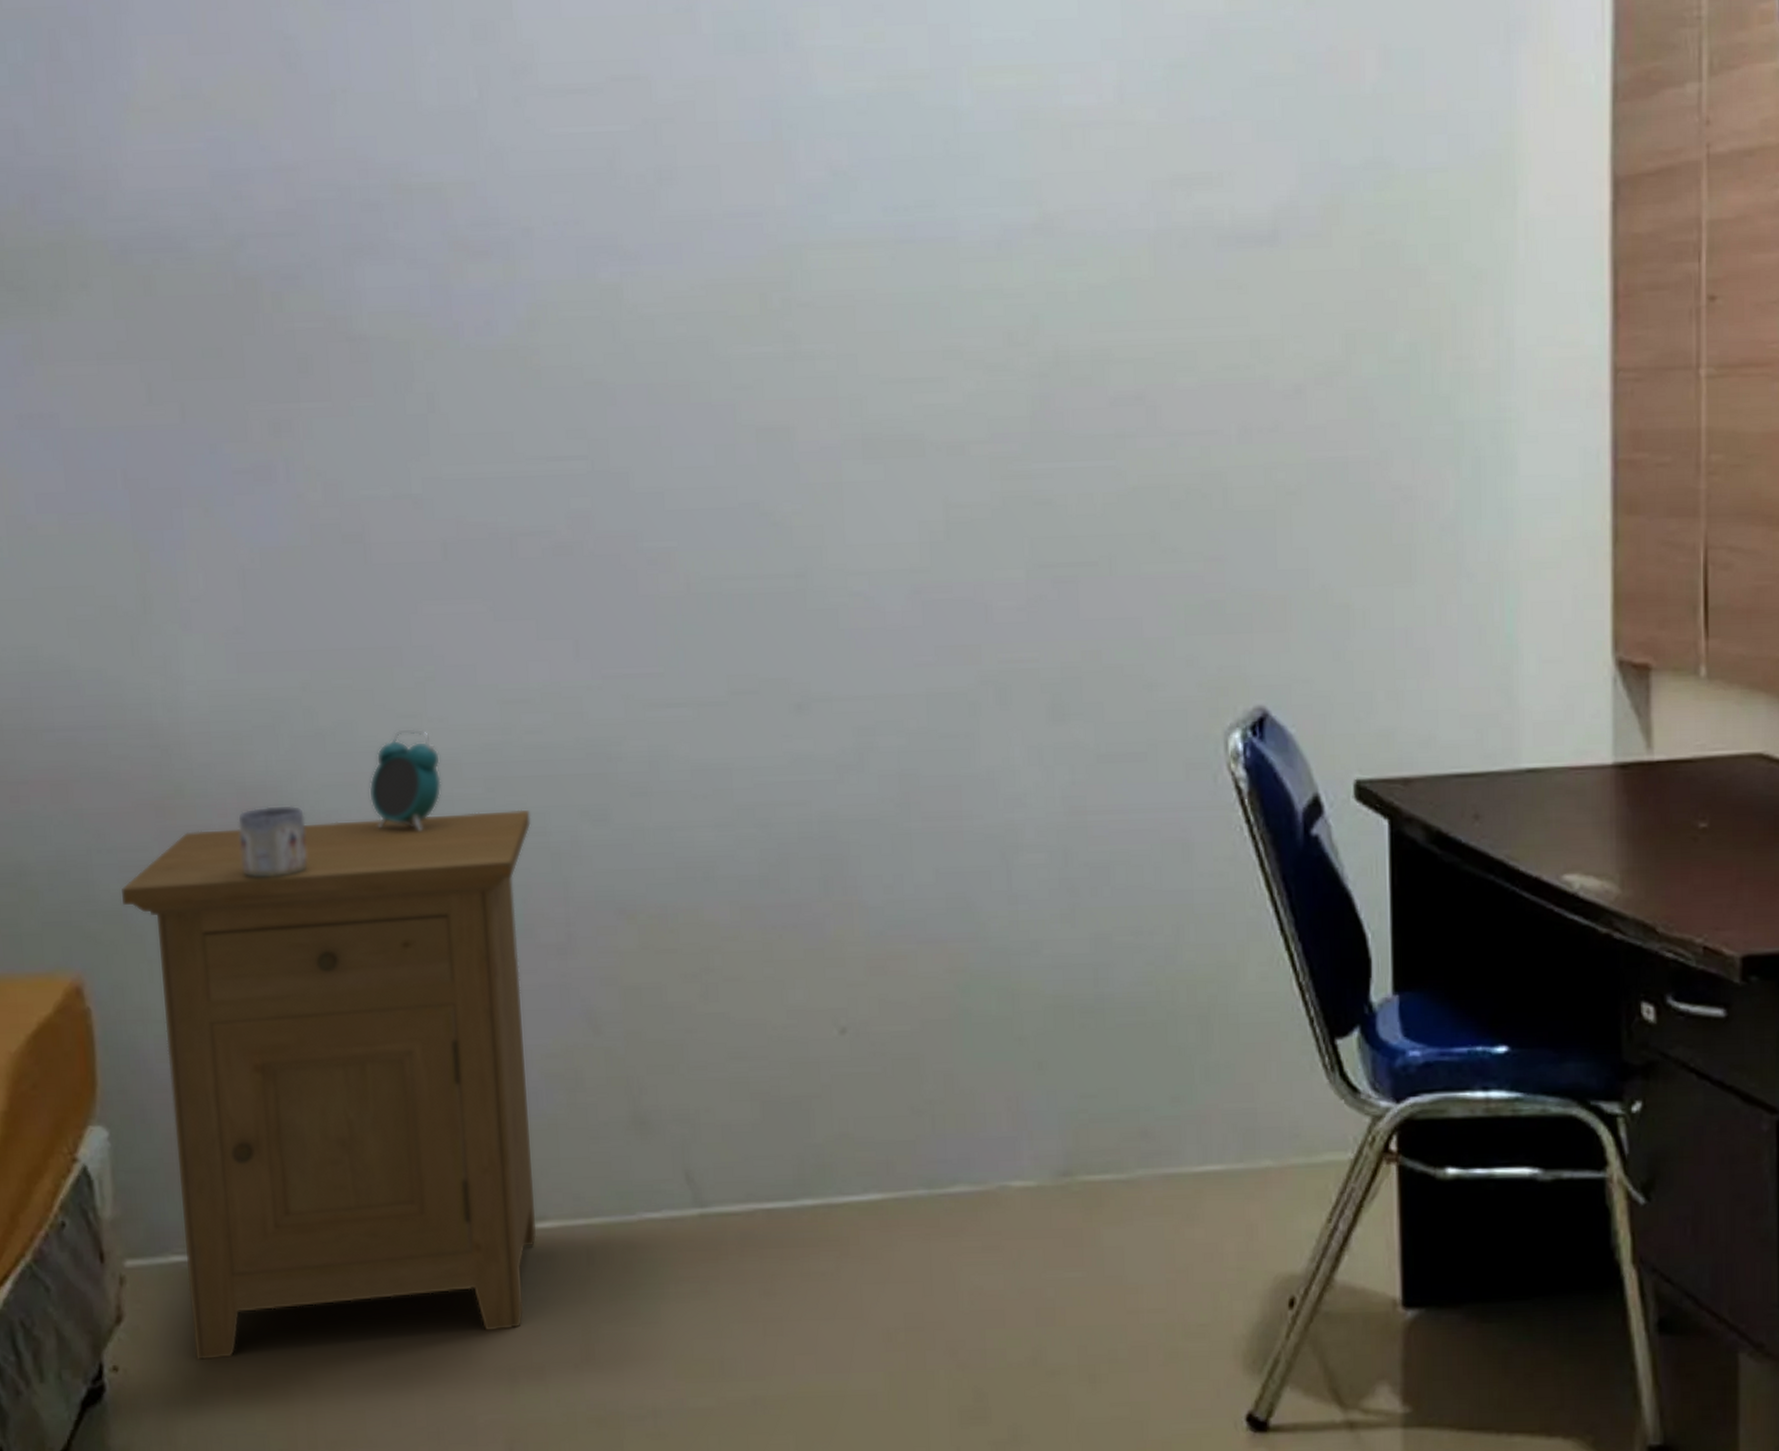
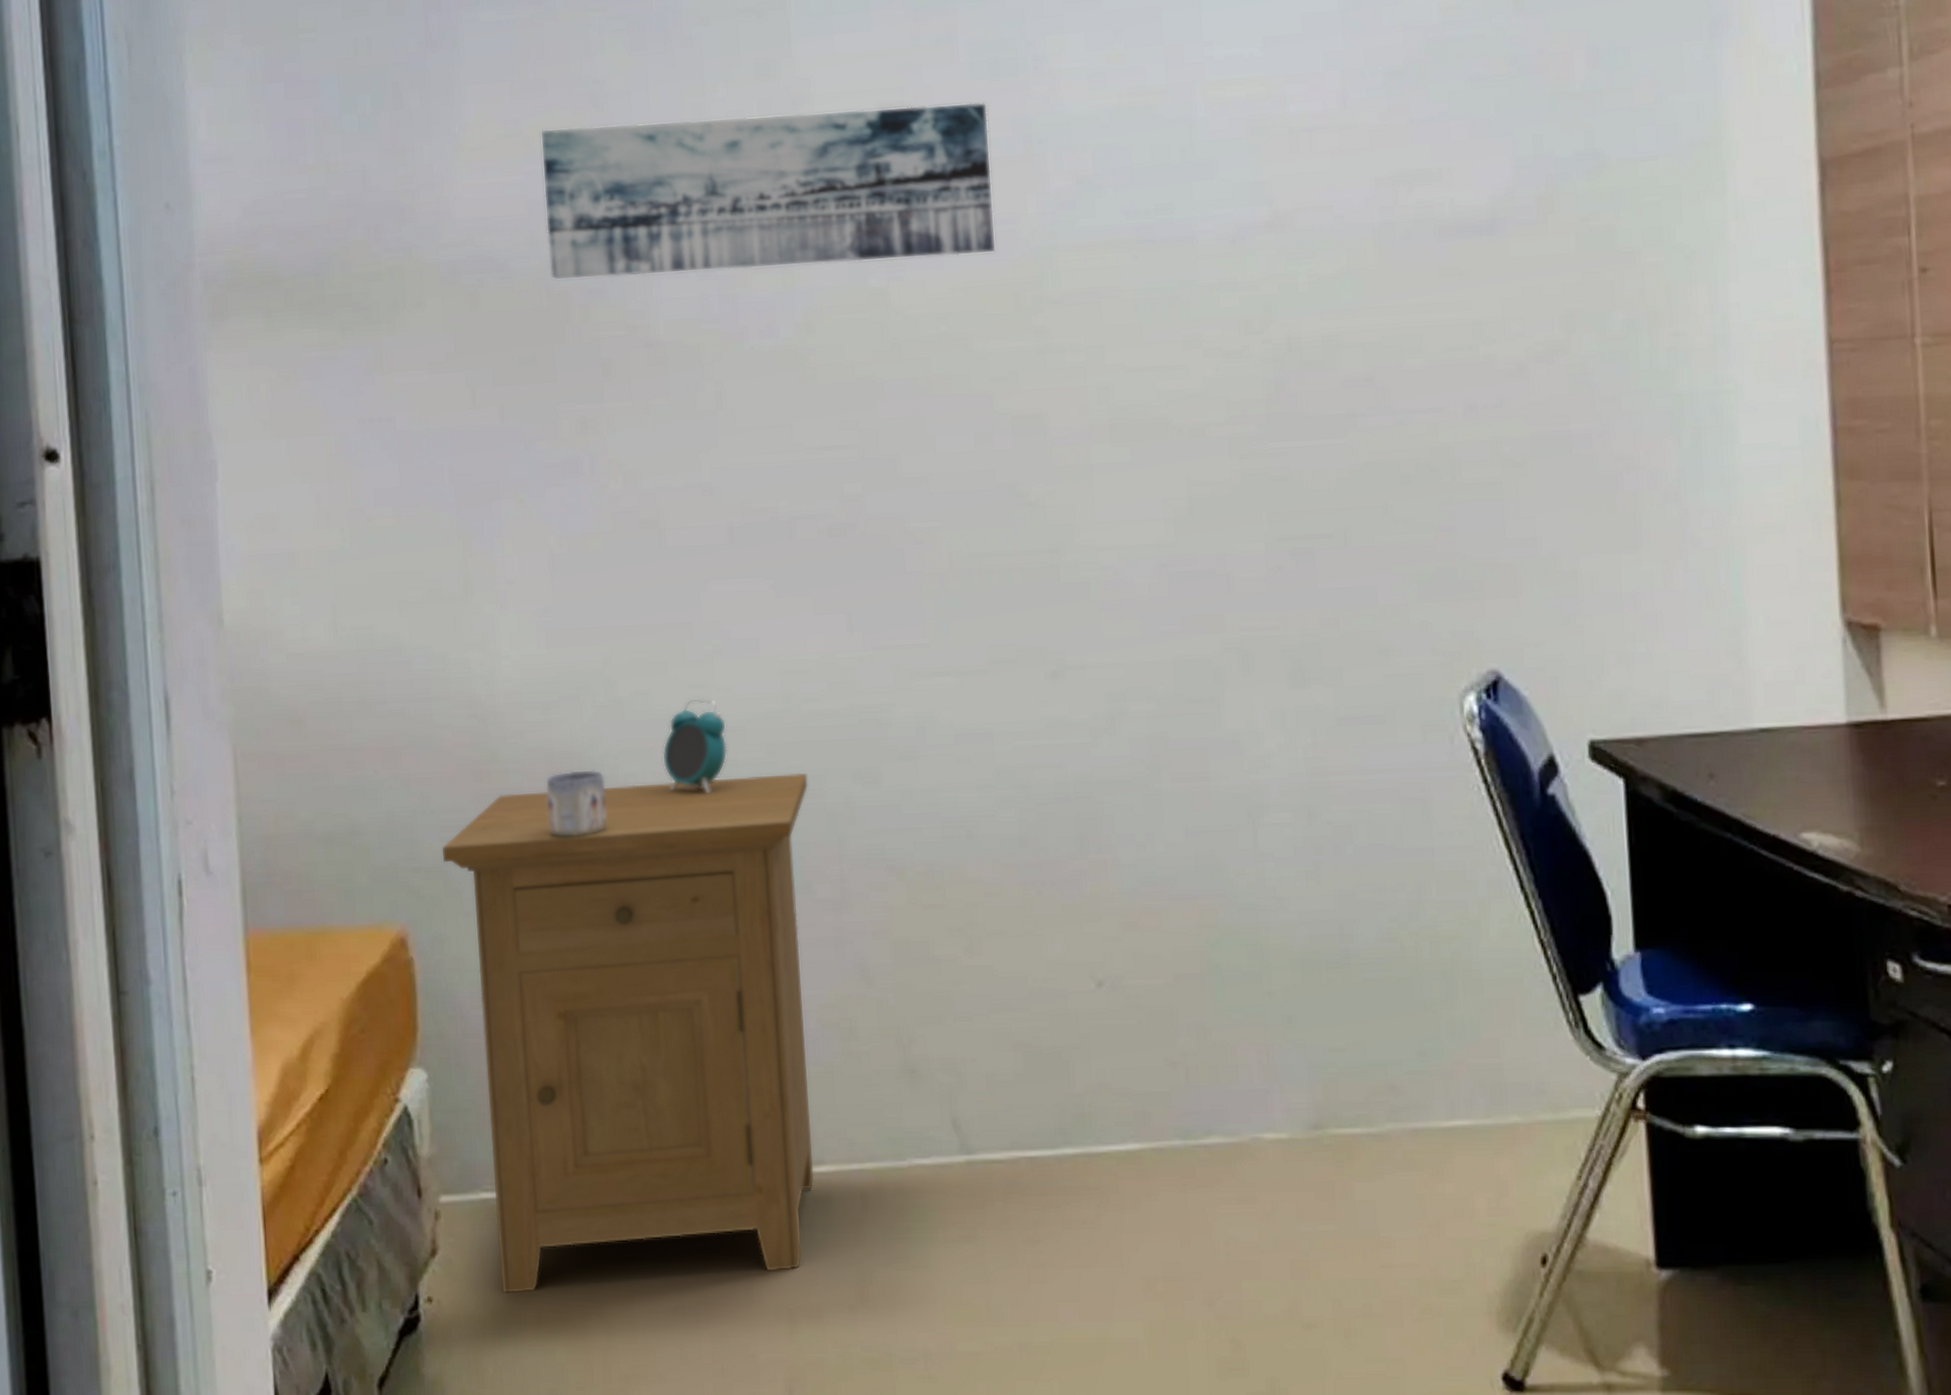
wall art: none [223,80,740,264] -> present [540,102,996,280]

